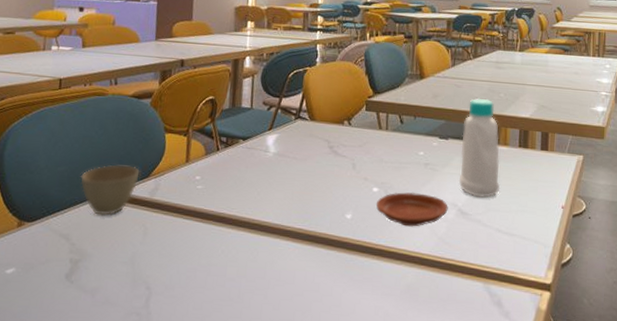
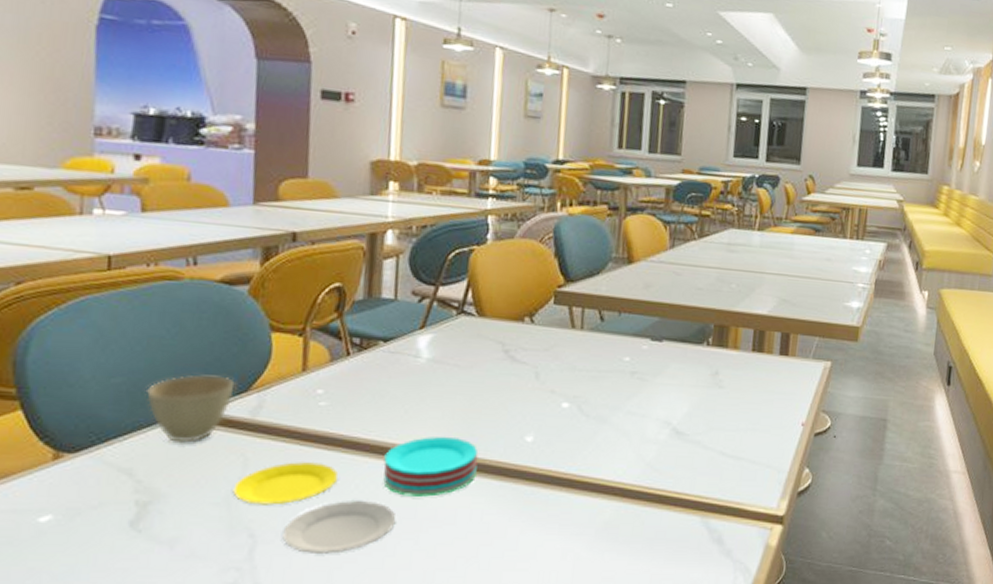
plate: none [136,213,311,304] -> present [233,436,478,554]
plate: present [375,192,448,227] -> none [565,408,660,451]
bottle: present [458,98,500,198] -> none [674,289,728,414]

